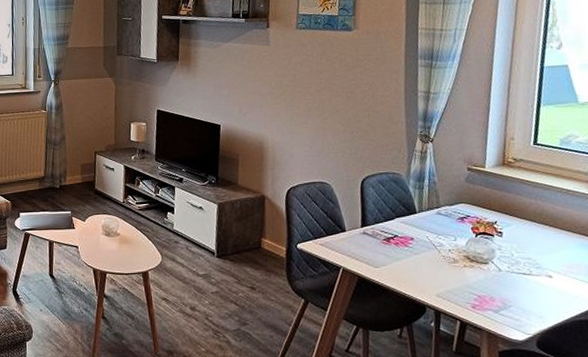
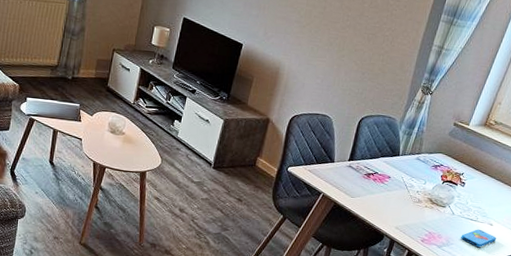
smartphone: none [518,284,564,306] -> present [461,229,497,247]

